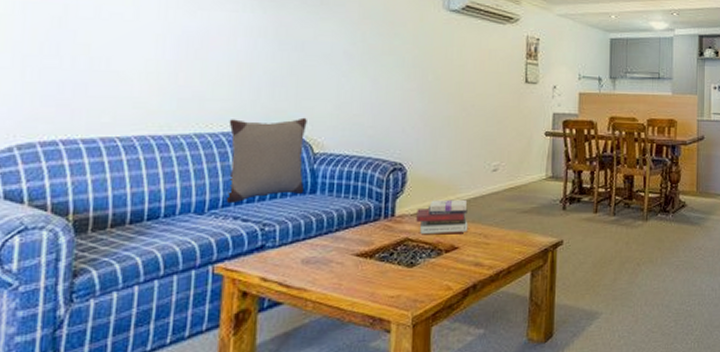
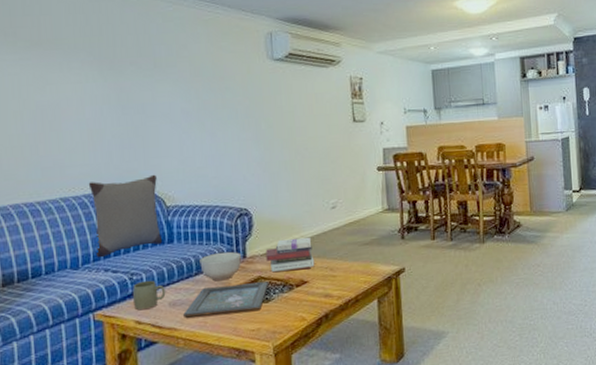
mug: none [260,233,300,266] -> present [132,280,166,311]
decorative tray: none [316,244,417,278] -> present [183,281,270,318]
bowl: none [342,208,390,240] -> present [199,251,242,282]

